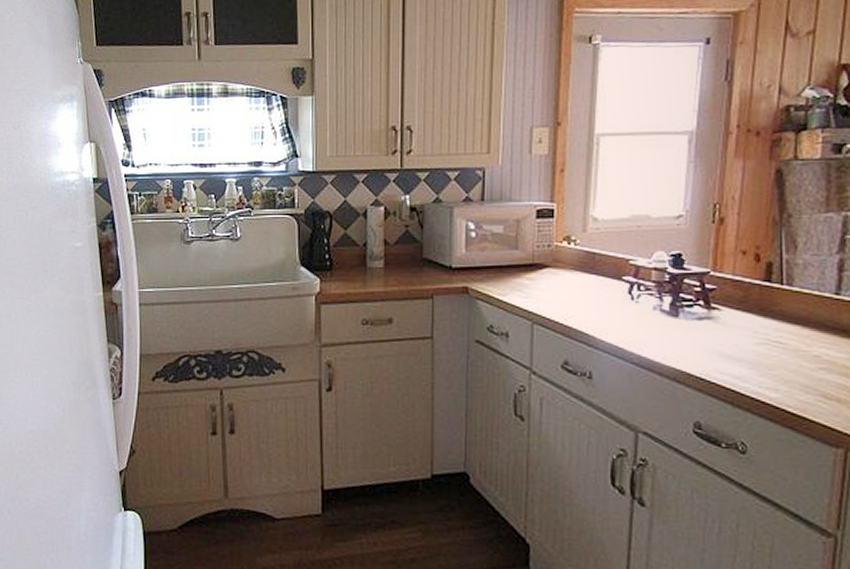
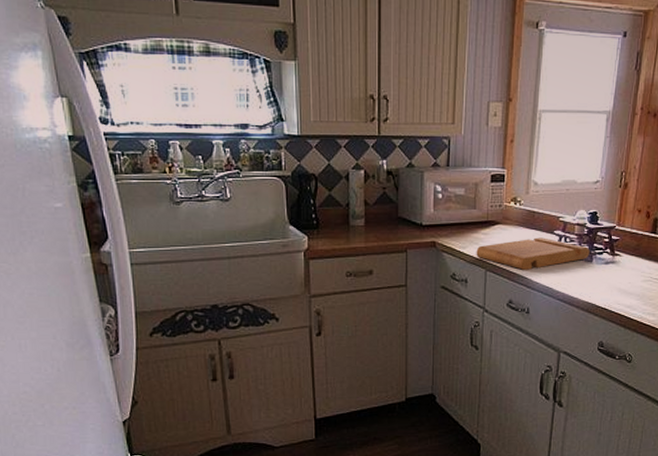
cutting board: none [519,284,675,324] -> present [476,237,590,270]

